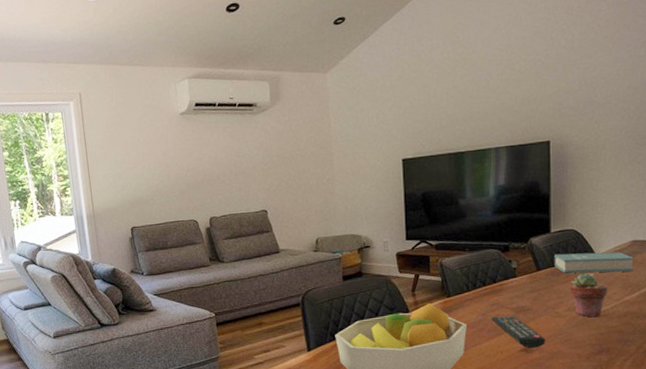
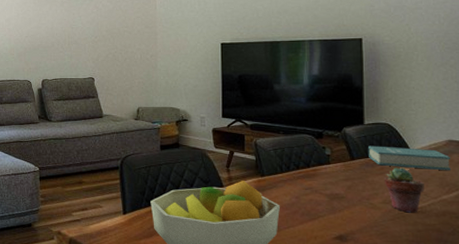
remote control: present [492,316,545,348] -> none [305,200,361,237]

